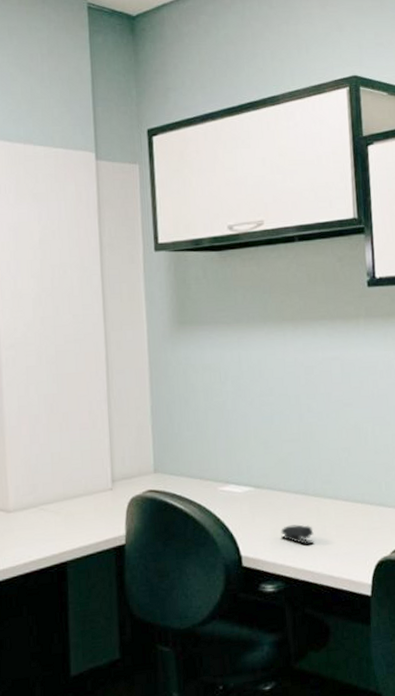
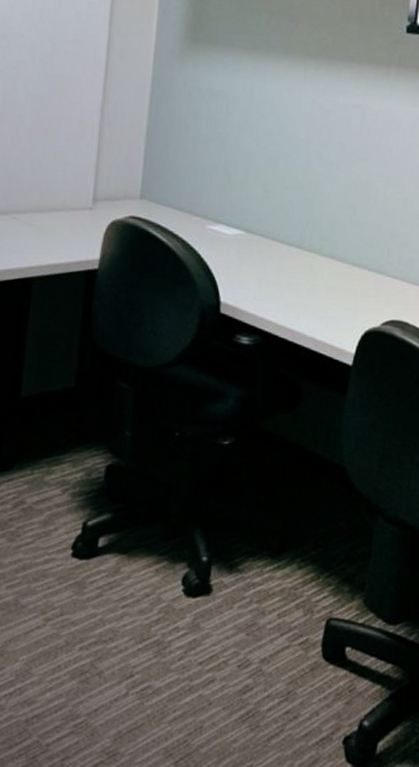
stapler: present [281,524,314,545] -> none [266,278,302,301]

